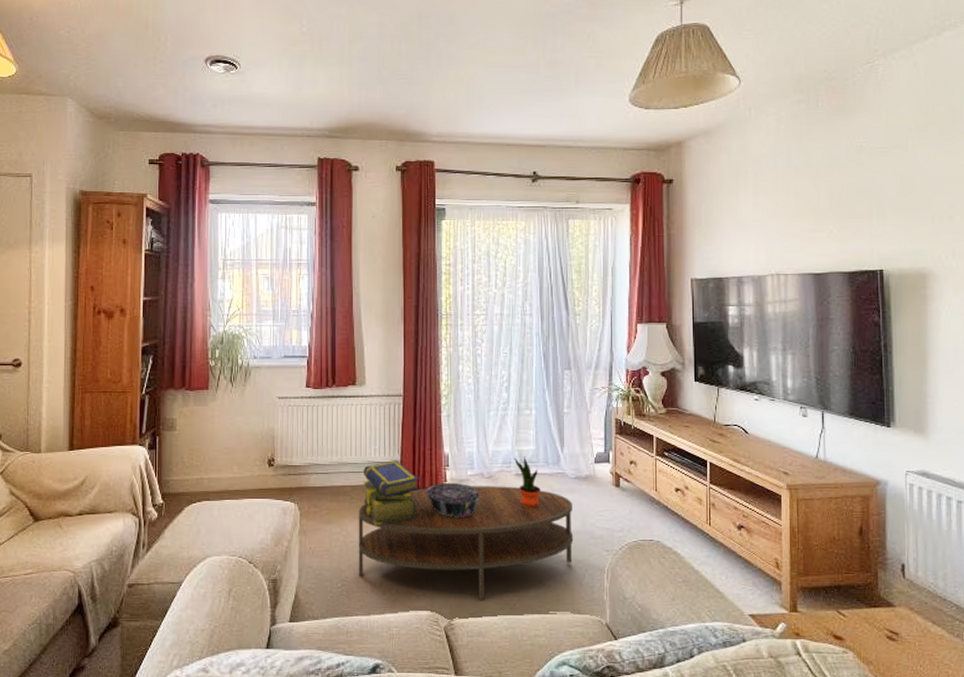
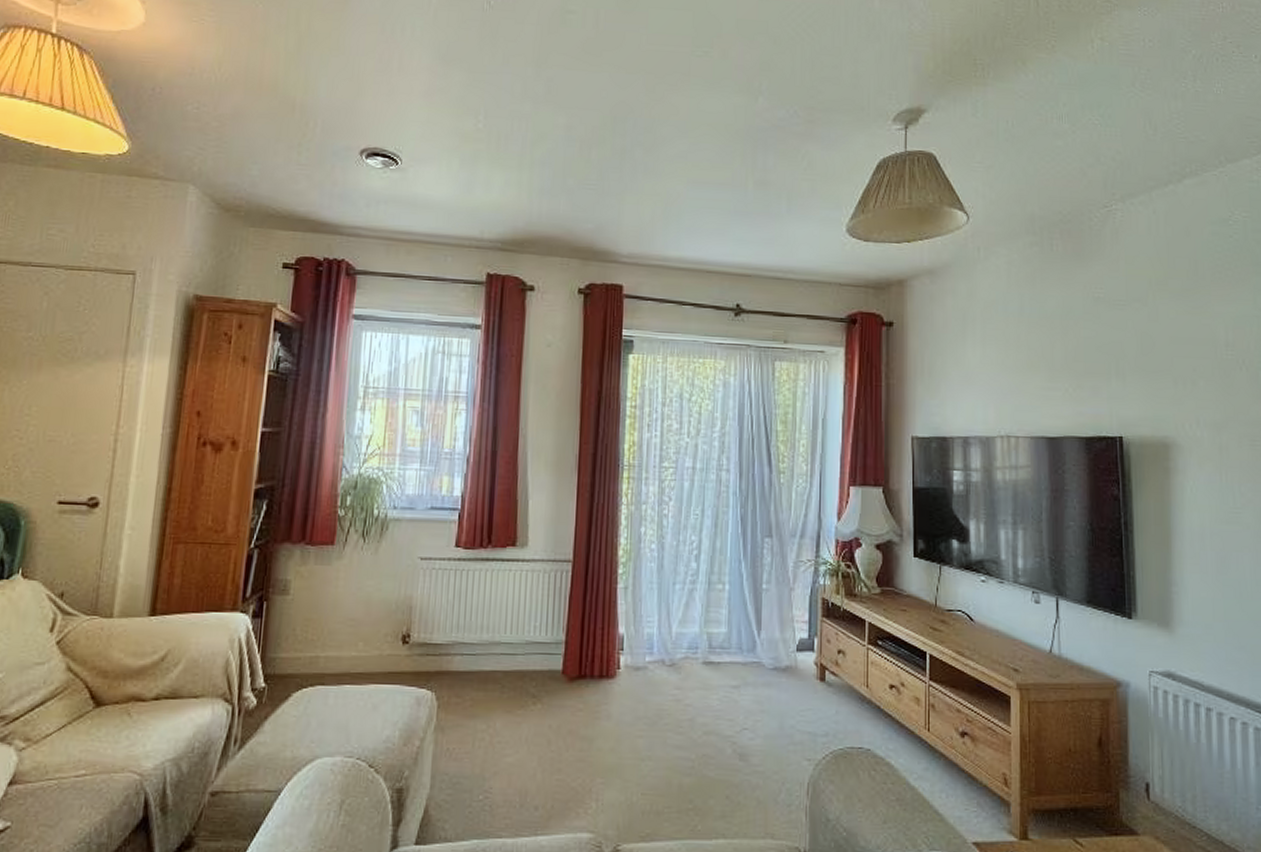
coffee table: present [358,486,574,600] -> none [505,675,769,819]
stack of books: present [363,460,419,526] -> none [516,641,587,723]
decorative bowl: present [426,482,480,519] -> none [595,670,660,716]
potted plant: present [514,456,541,508] -> none [702,640,732,704]

